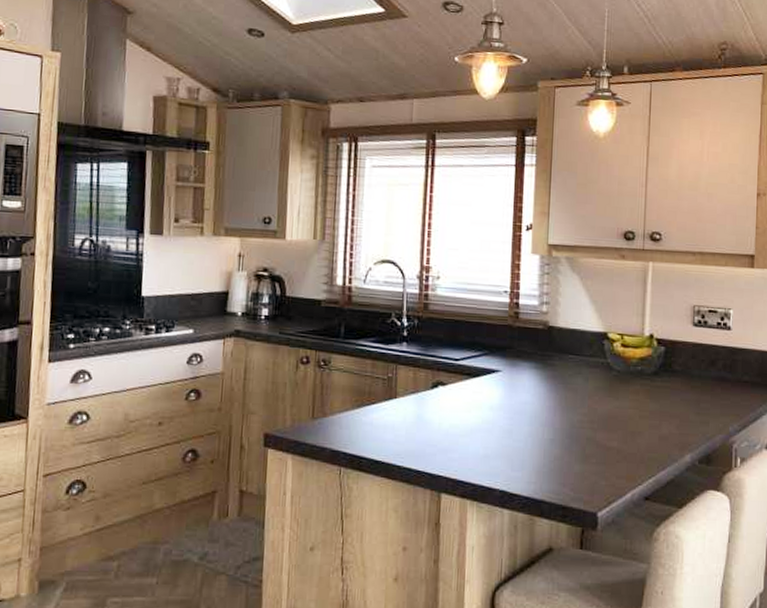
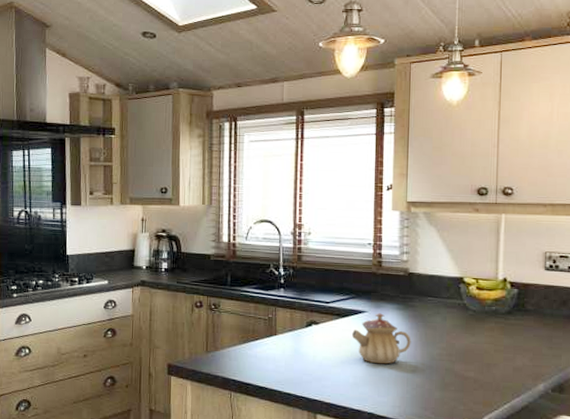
teapot: none [484,373,550,433] -> present [352,313,411,364]

